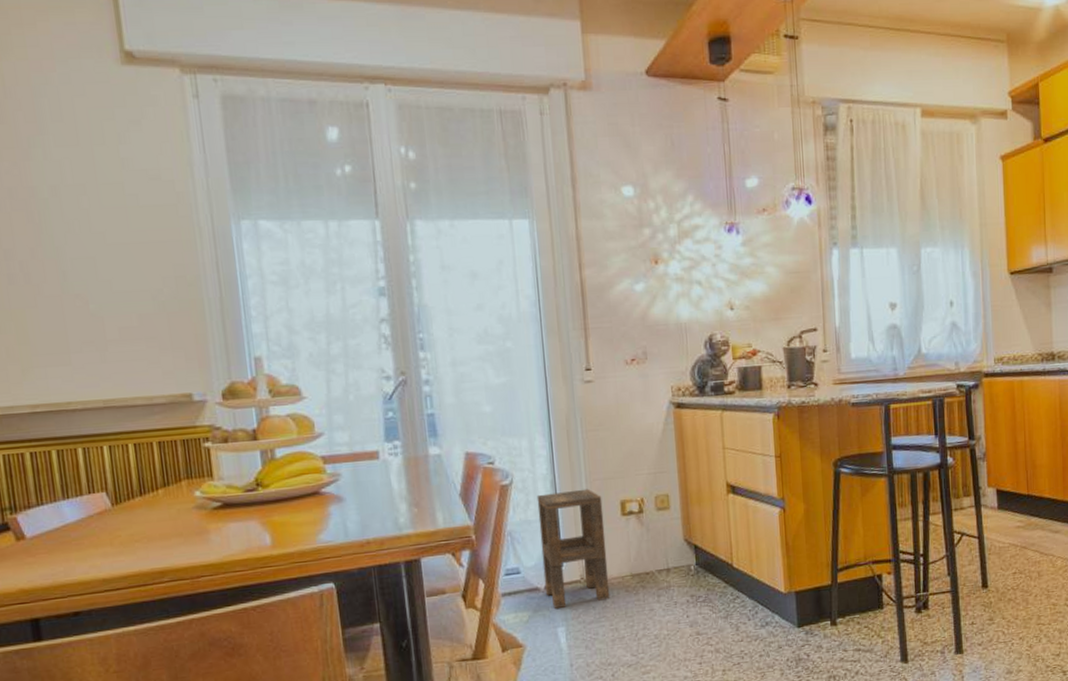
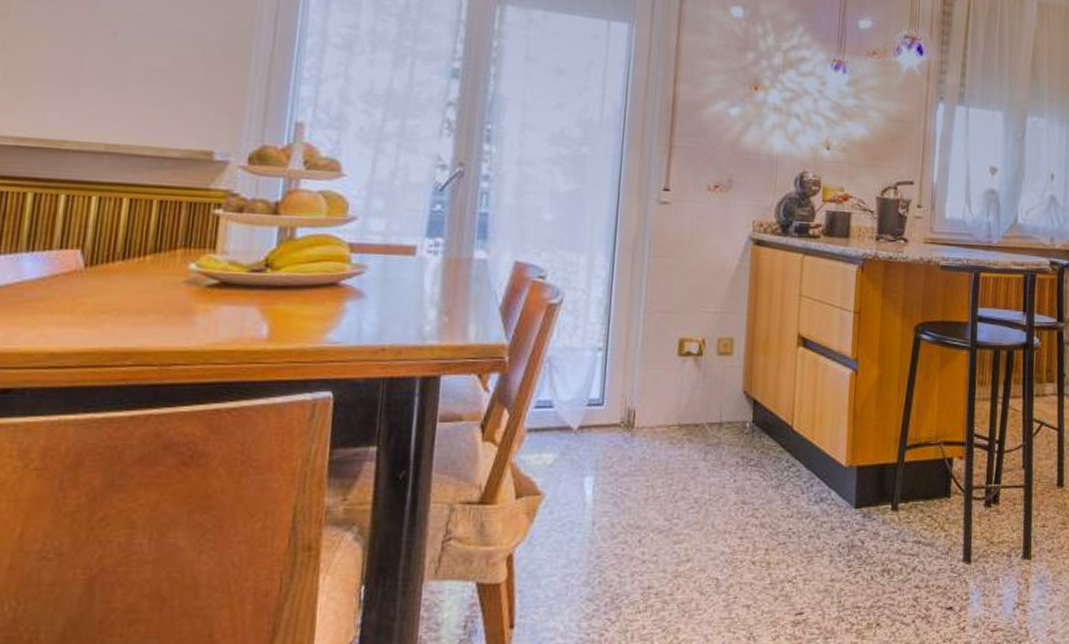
side table: present [536,488,610,610] -> none [578,320,660,455]

